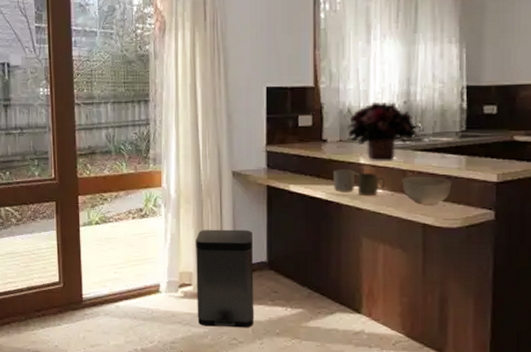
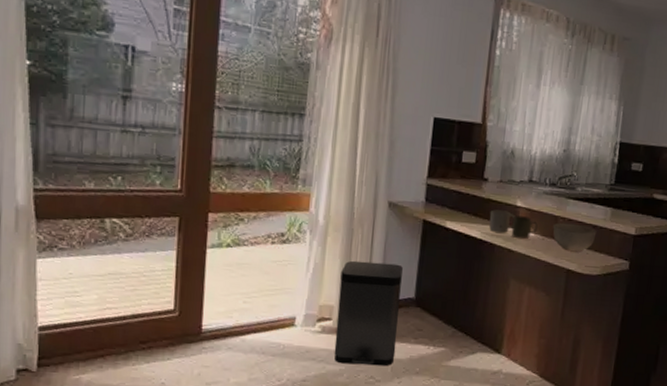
bouquet: present [348,101,416,163] -> none [508,146,572,207]

